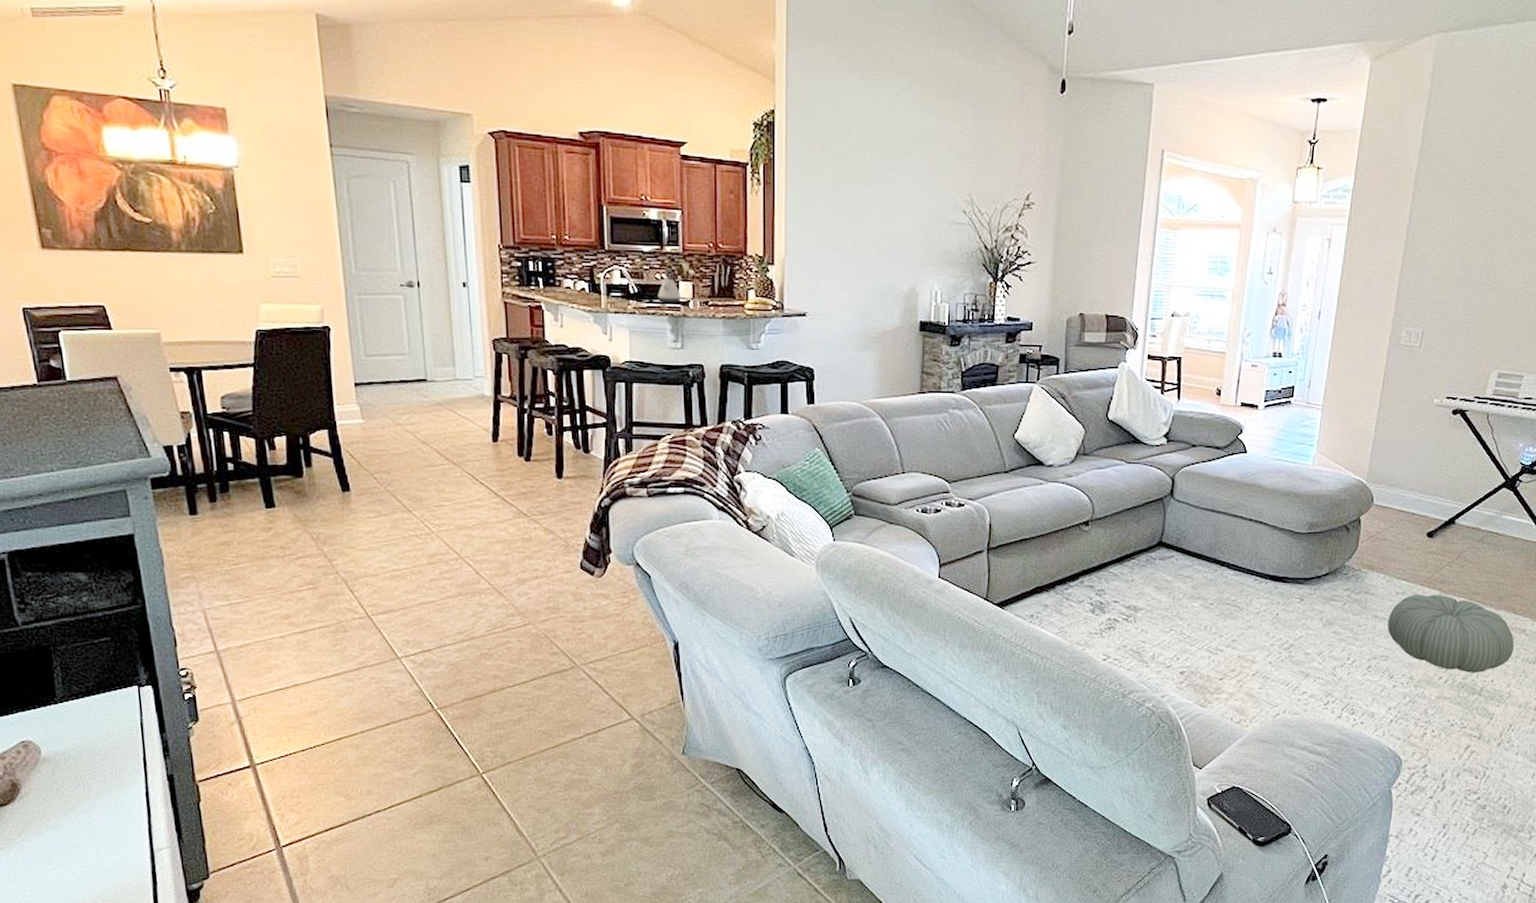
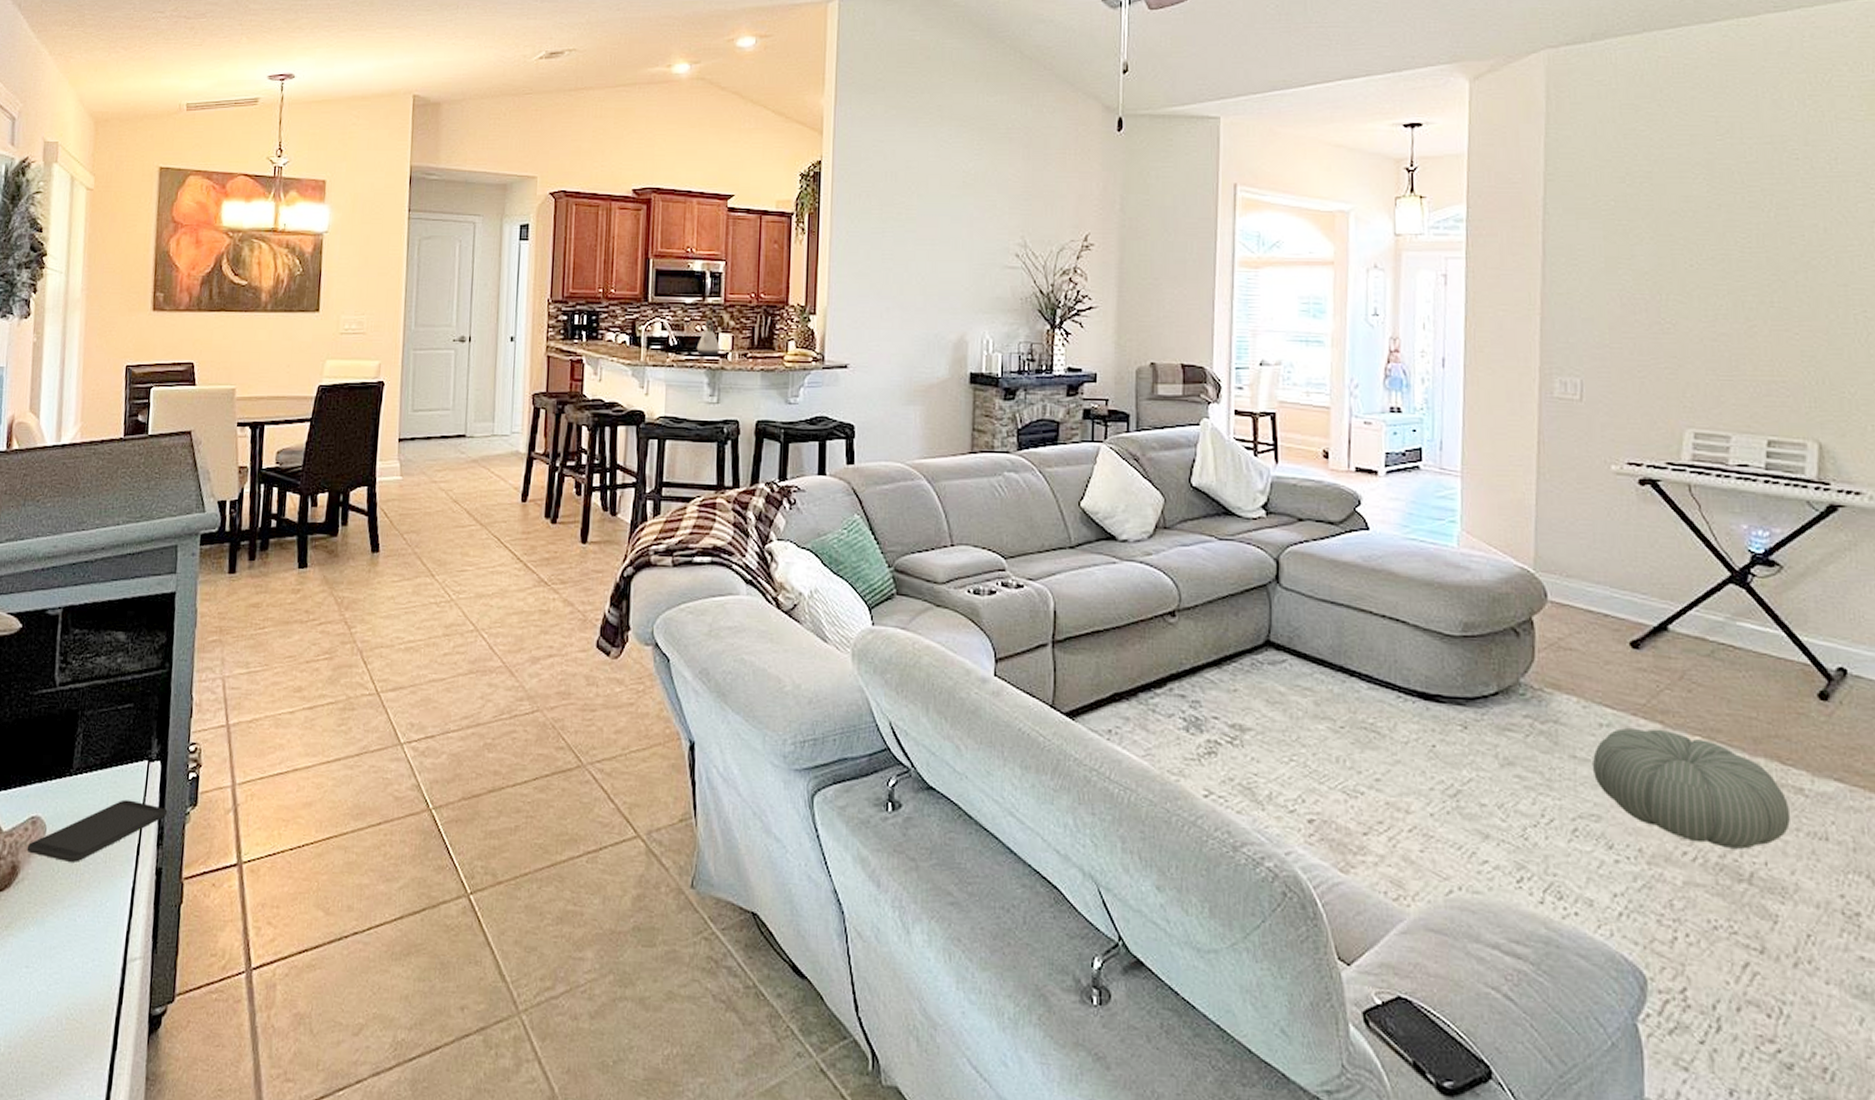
mobile phone: none [25,721,169,776] -> present [28,800,168,862]

